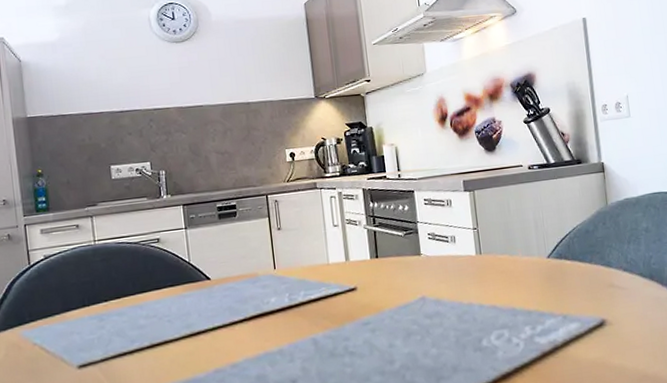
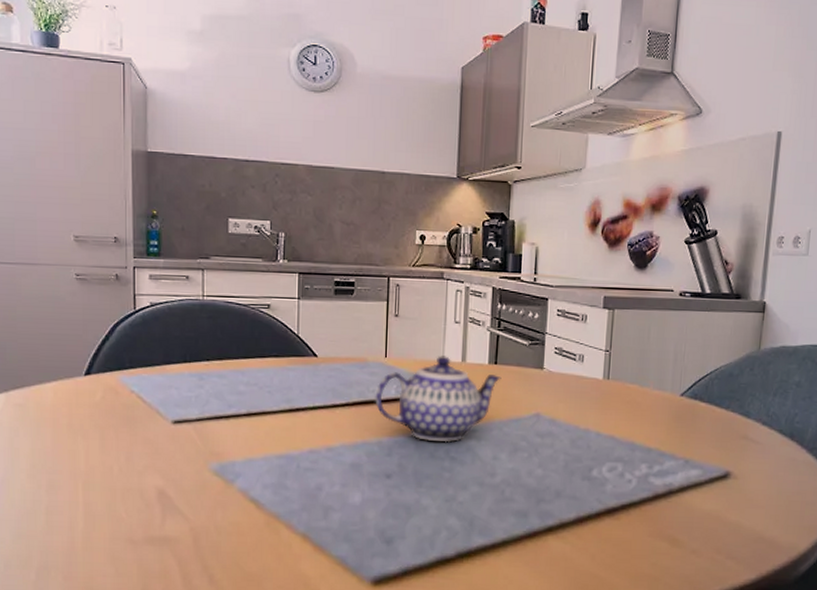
teapot: none [270,258,385,341] -> present [375,356,502,443]

